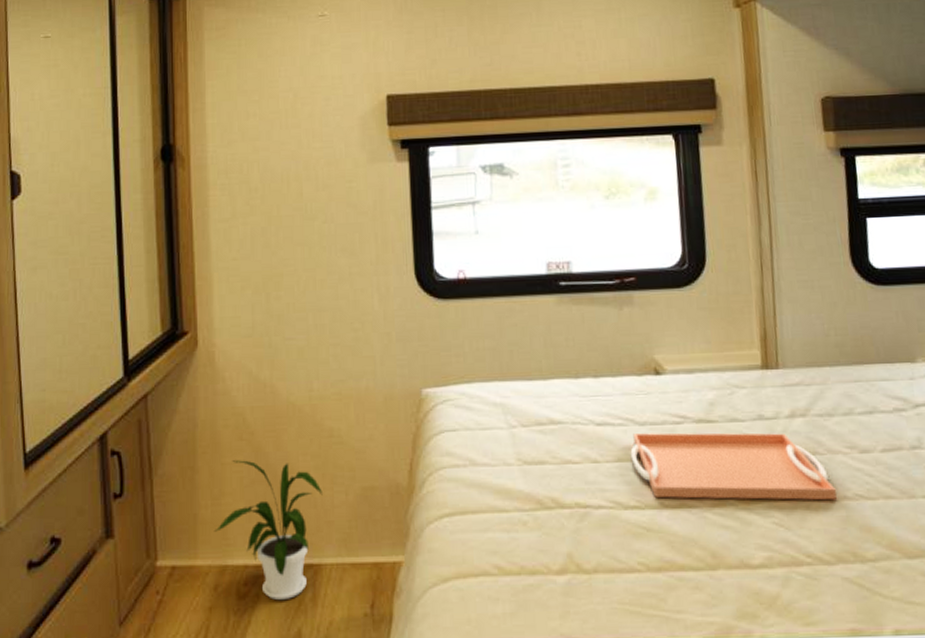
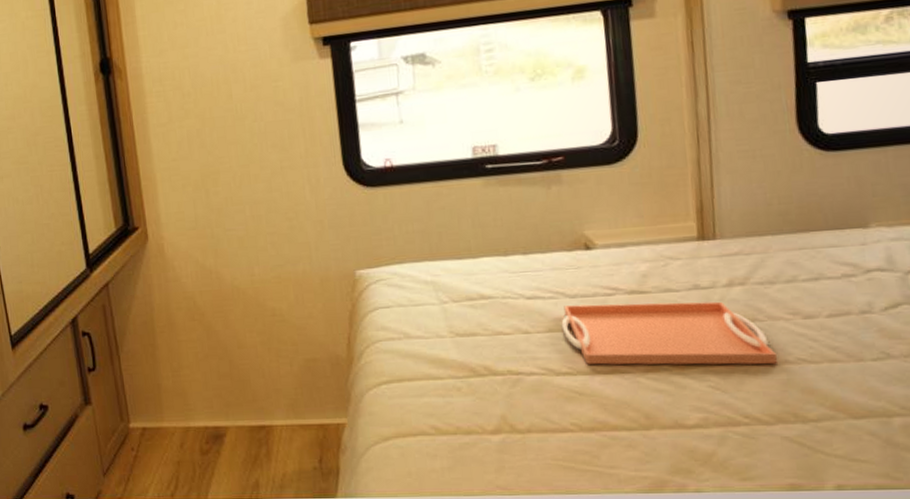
house plant: present [214,460,323,601] -> none [176,337,270,456]

